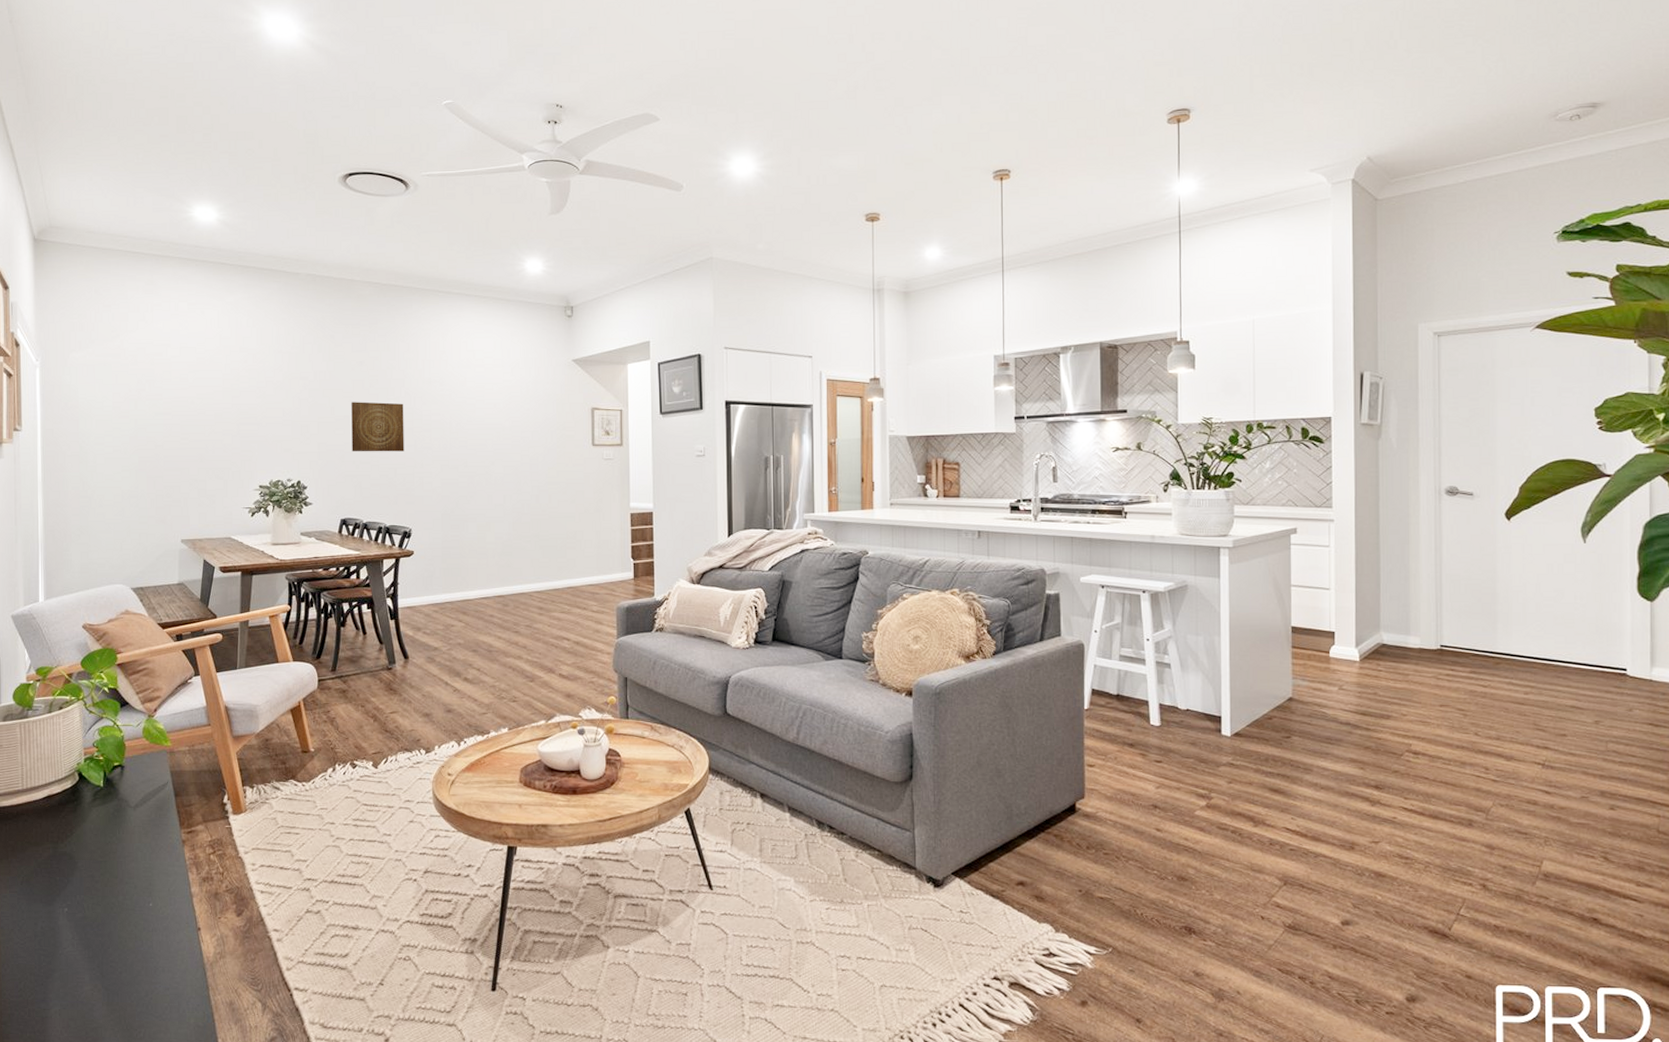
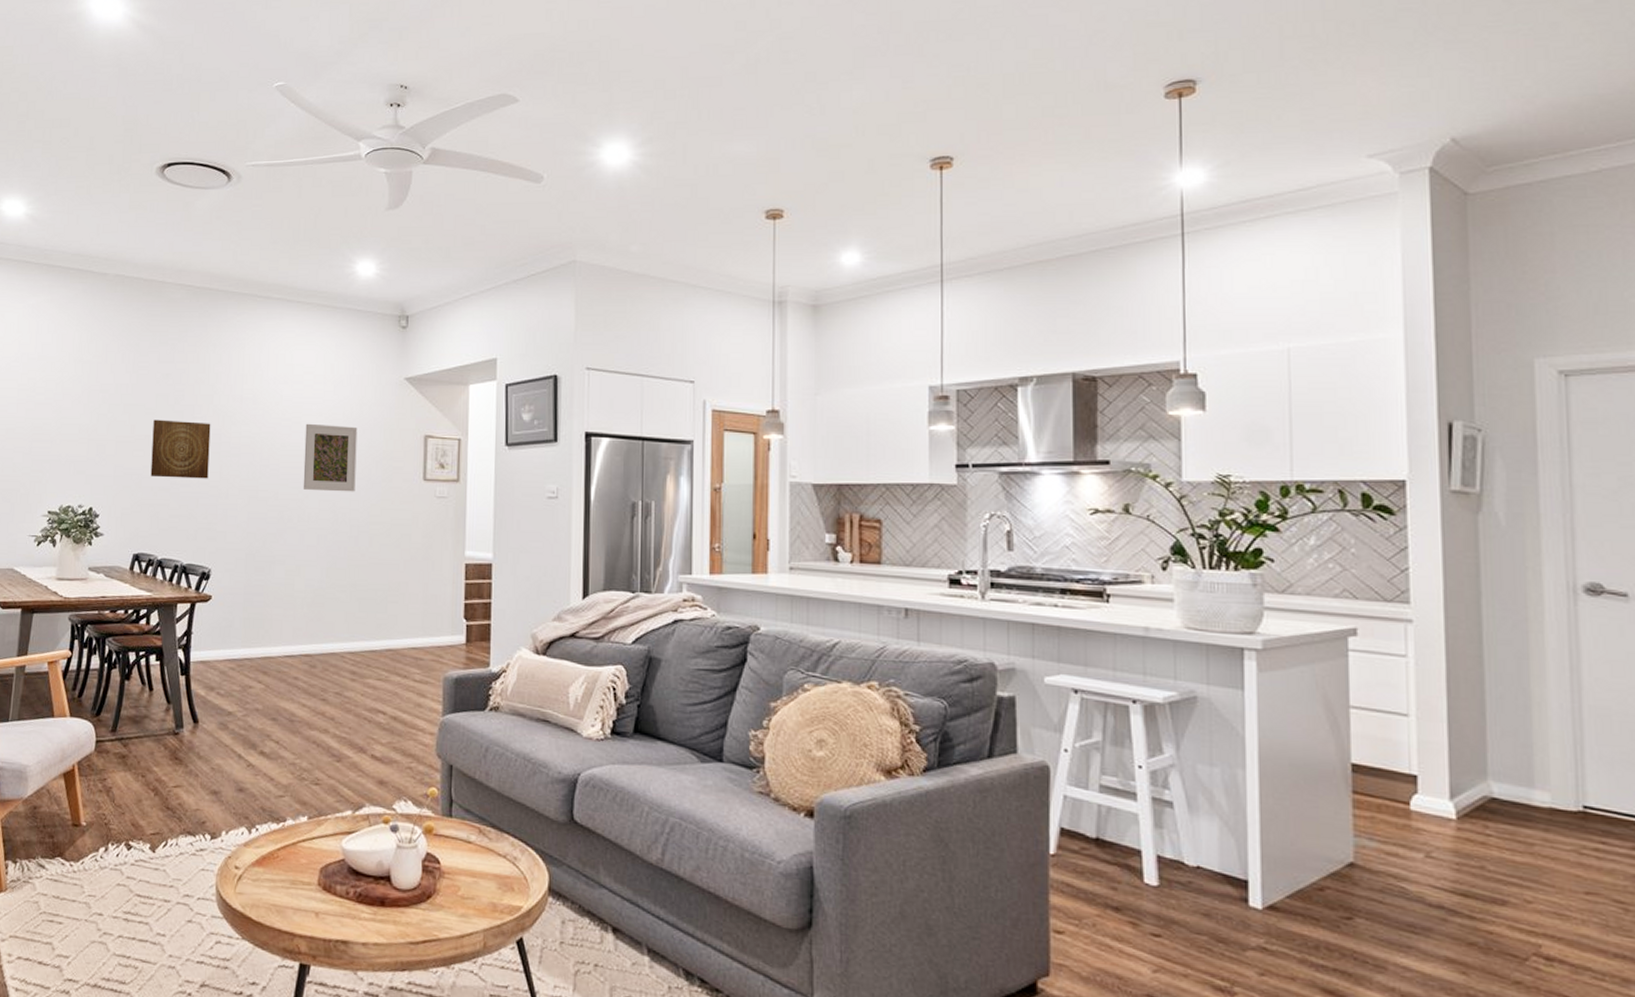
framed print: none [488,401,534,458] -> present [303,423,358,492]

